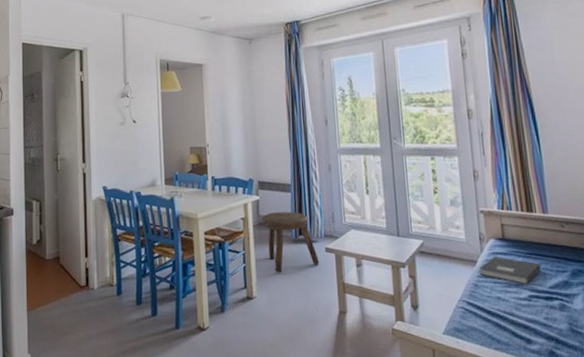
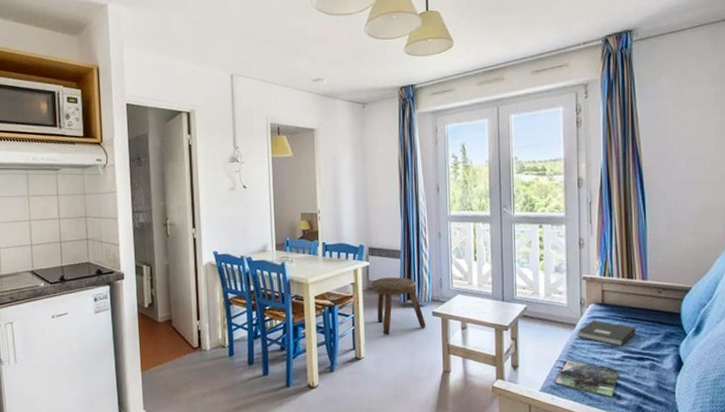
magazine: none [458,300,527,341] -> present [554,360,619,397]

